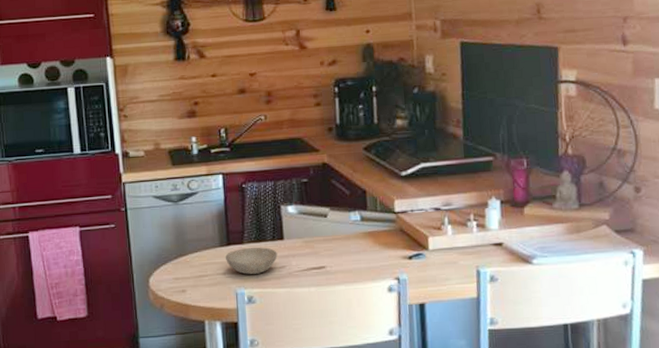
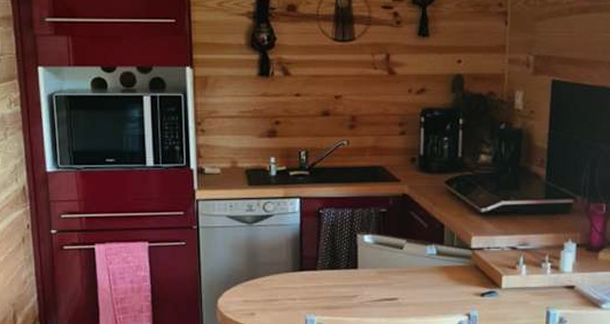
bowl: present [226,247,278,275] -> none [298,274,350,301]

